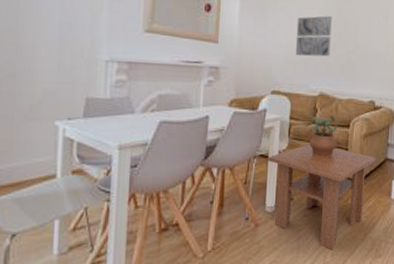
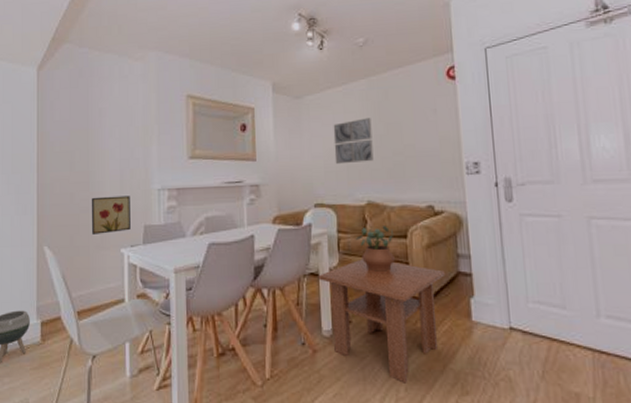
wall art: none [18,61,71,104] -> present [91,195,131,234]

